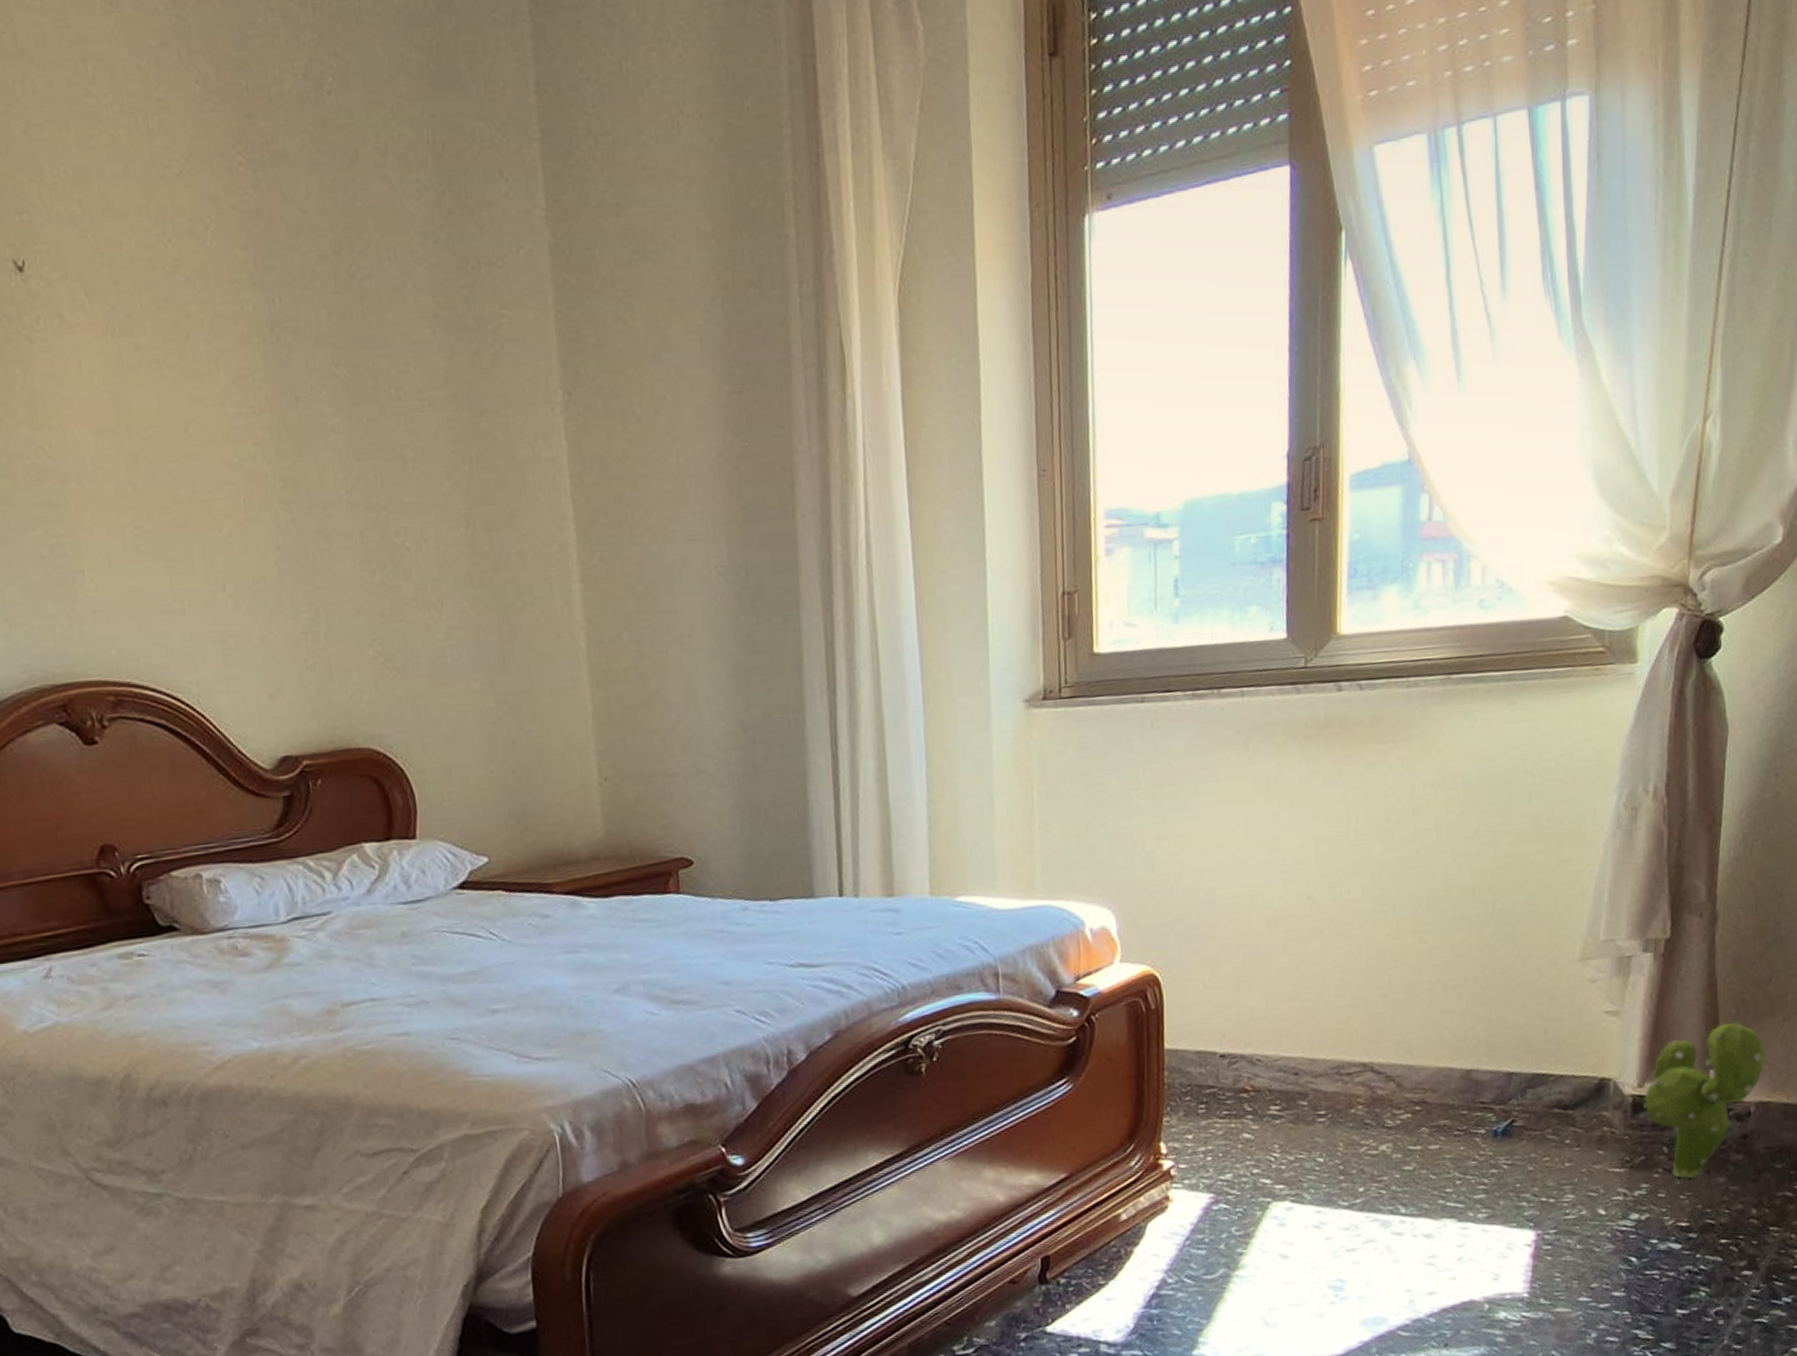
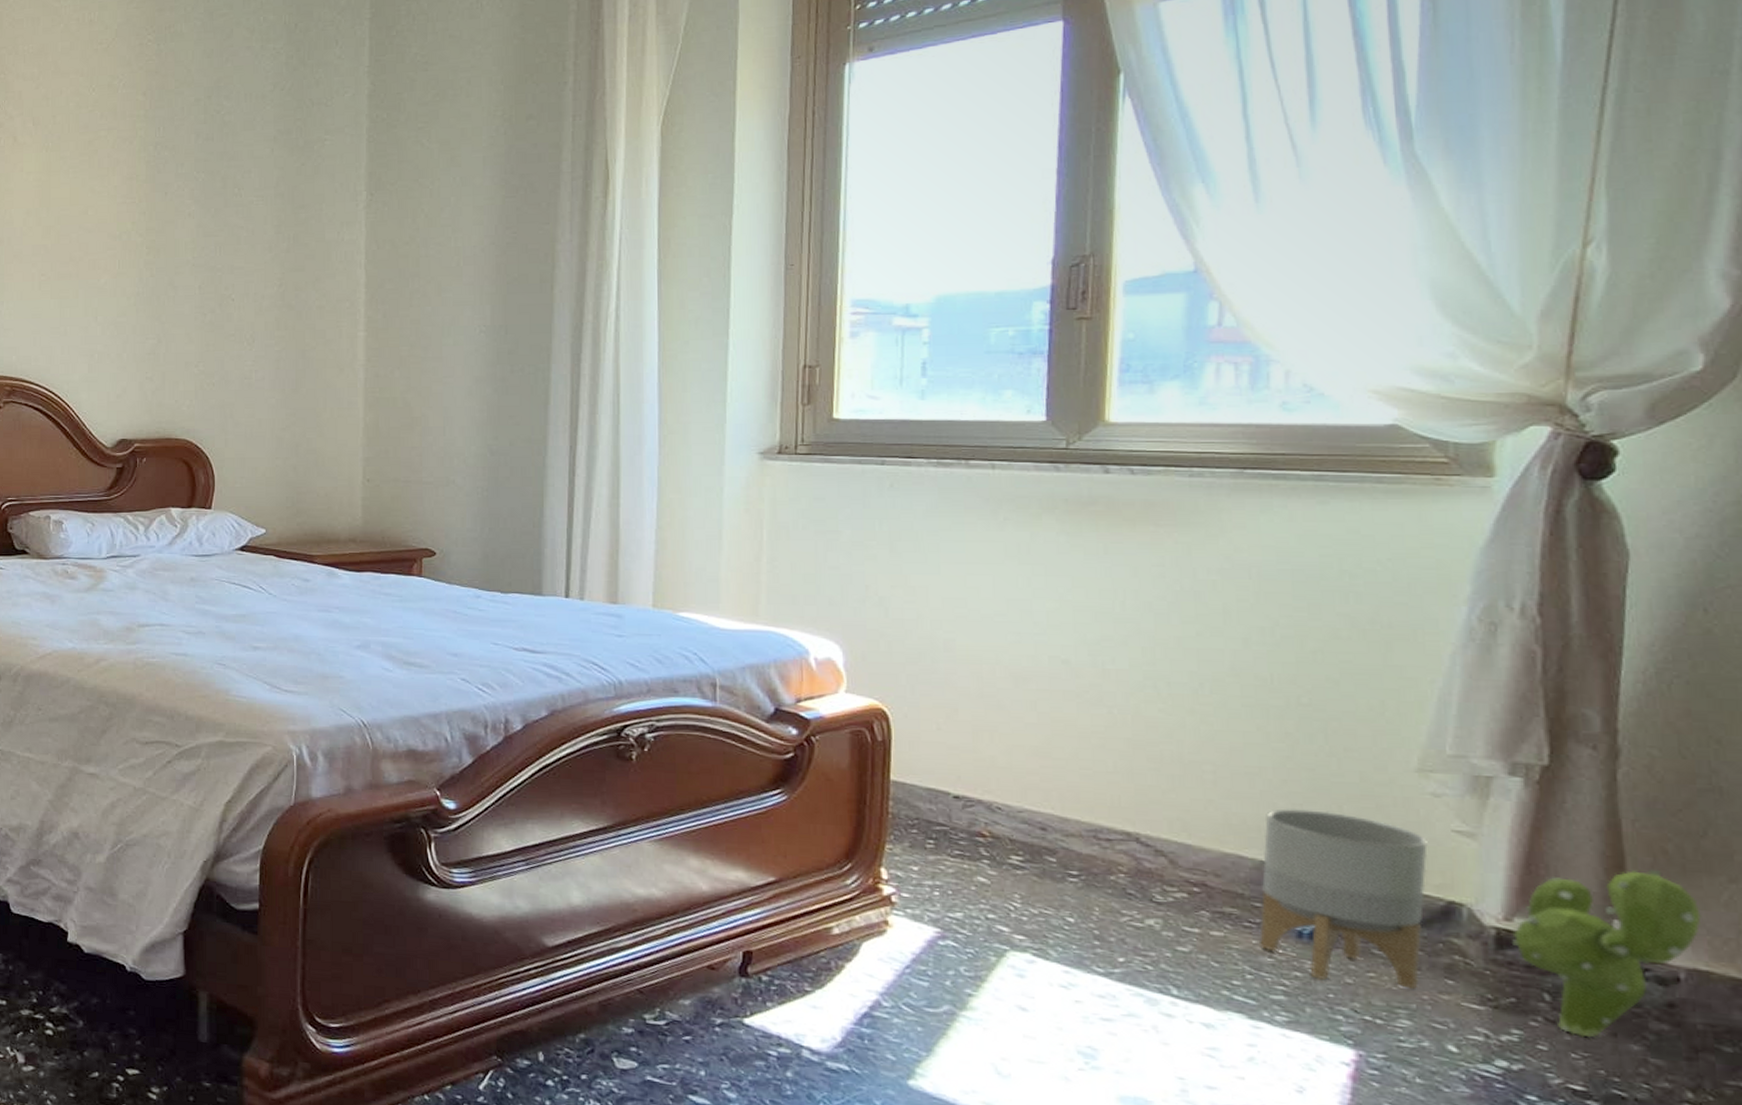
planter: none [1465,1011,1586,1173] -> present [1259,809,1428,989]

